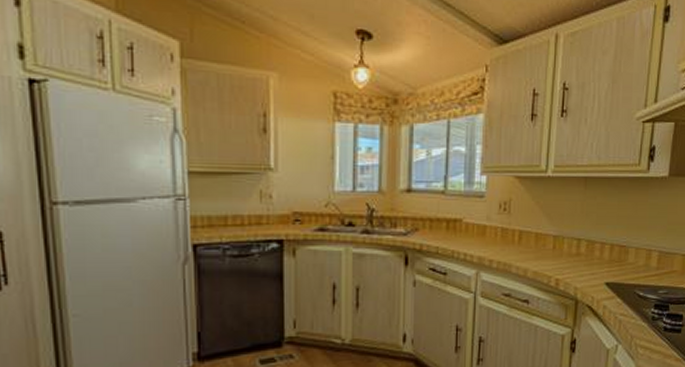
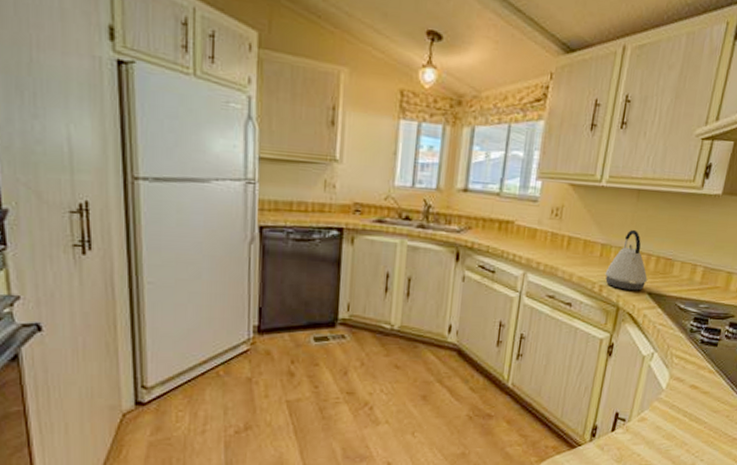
kettle: none [560,218,603,282] -> present [605,229,648,291]

